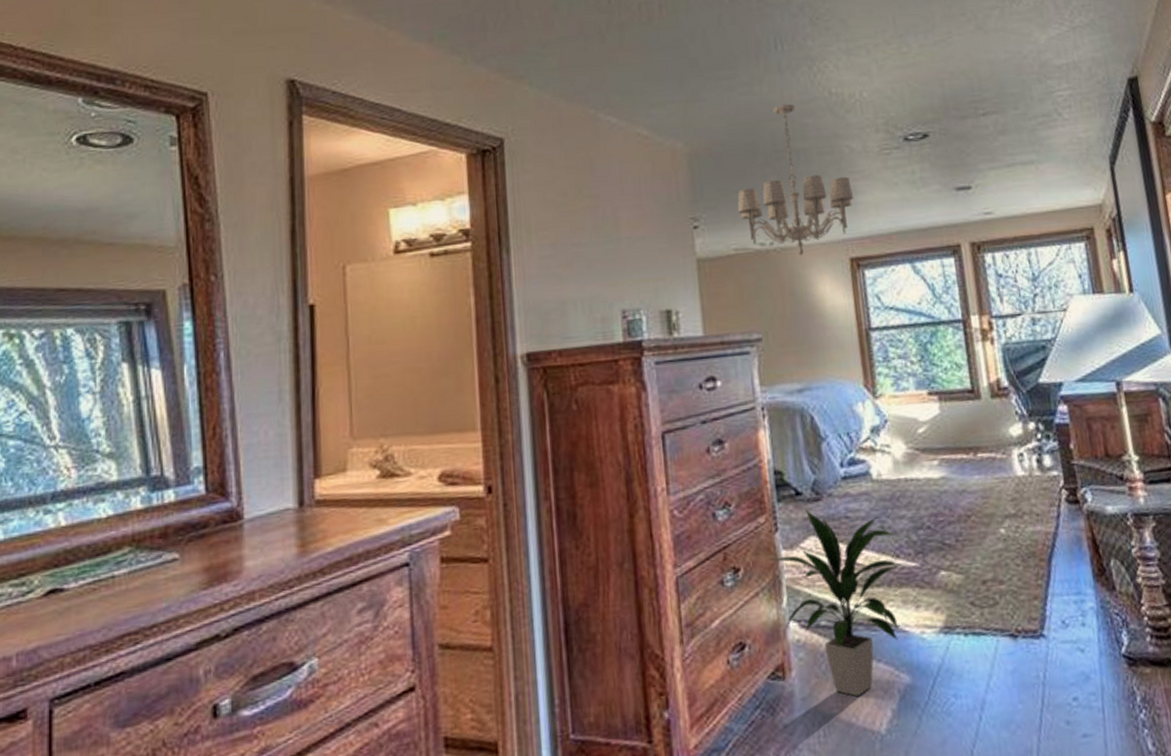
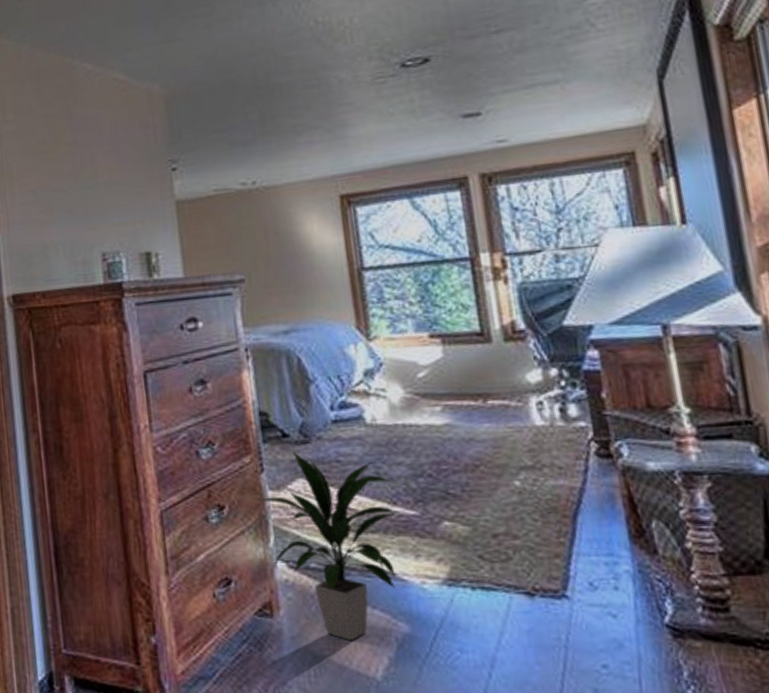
chandelier: present [737,103,854,256] -> none [217,37,344,195]

